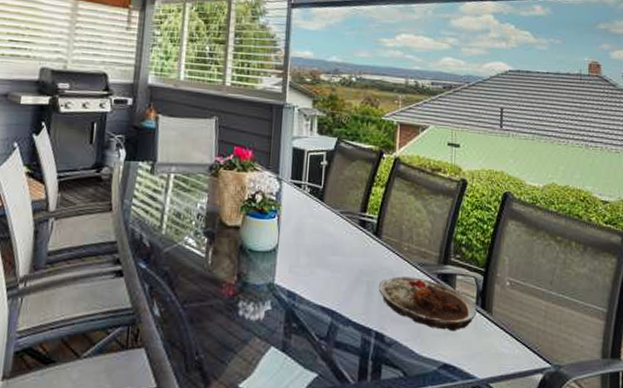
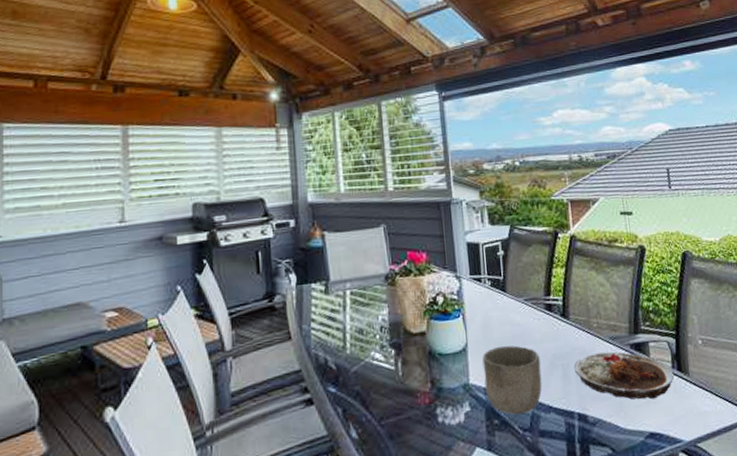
bowl: none [288,252,347,323] -> present [482,345,543,415]

